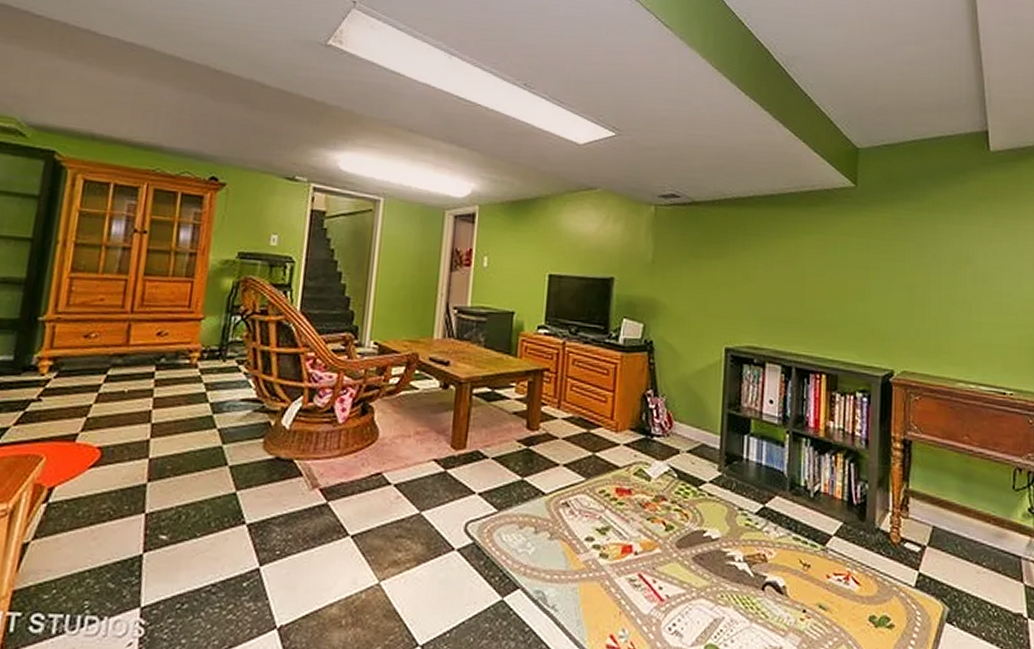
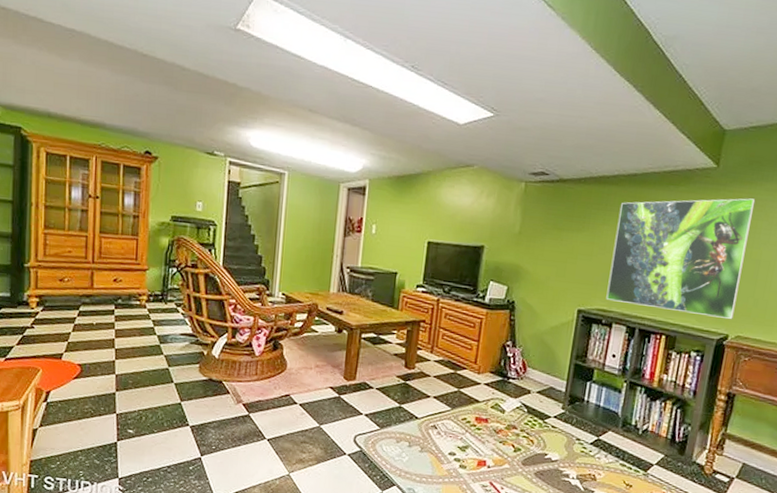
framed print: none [755,218,900,352] -> present [606,198,756,319]

